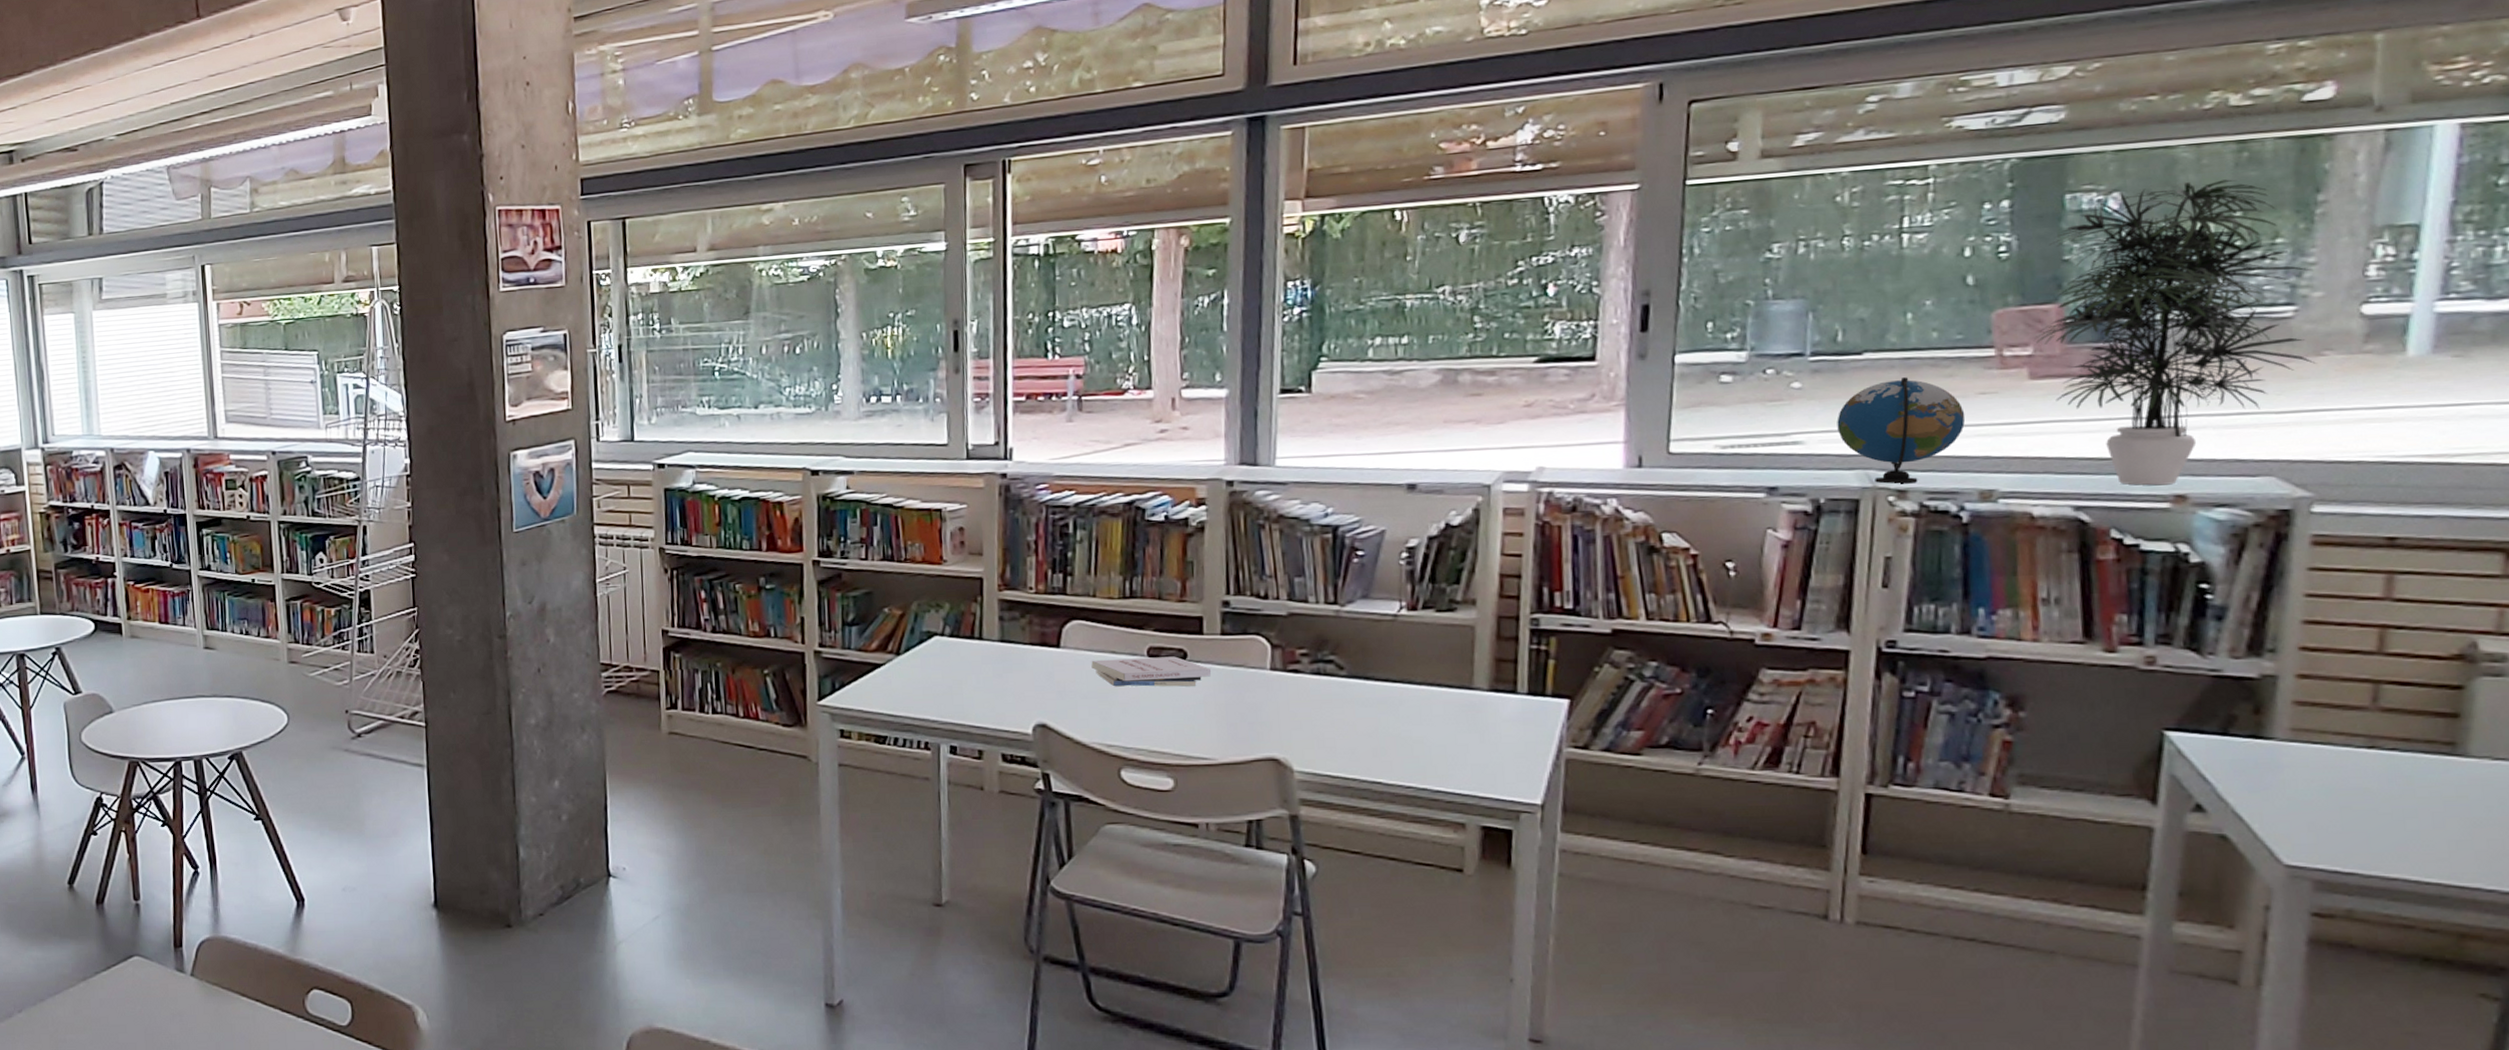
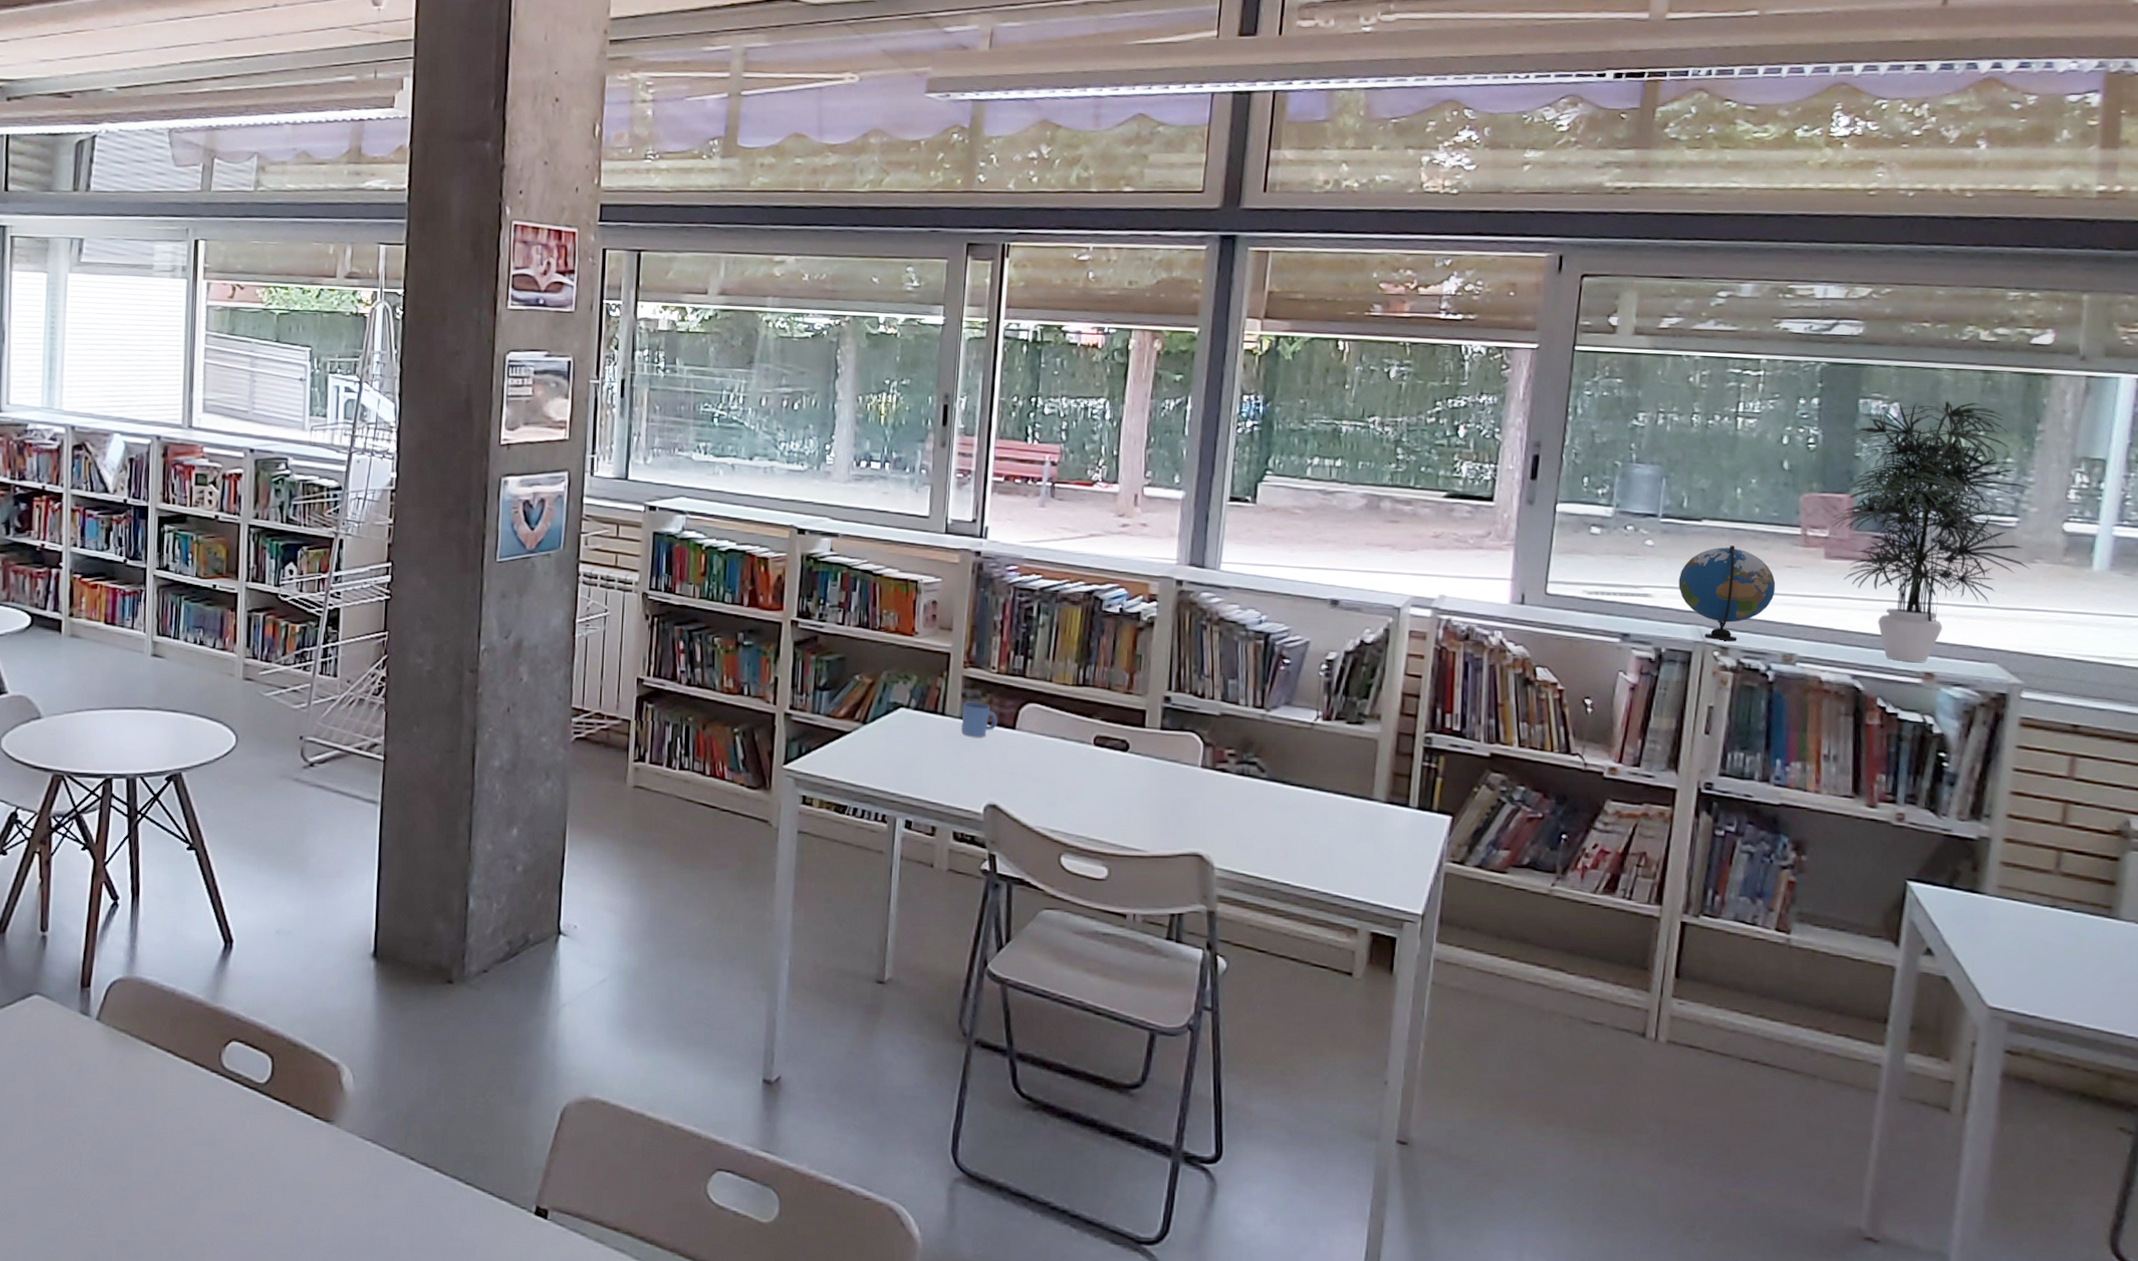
mug: none [1000,623,1040,660] -> present [961,701,998,738]
books: present [1091,656,1212,687] -> none [1043,744,1150,778]

